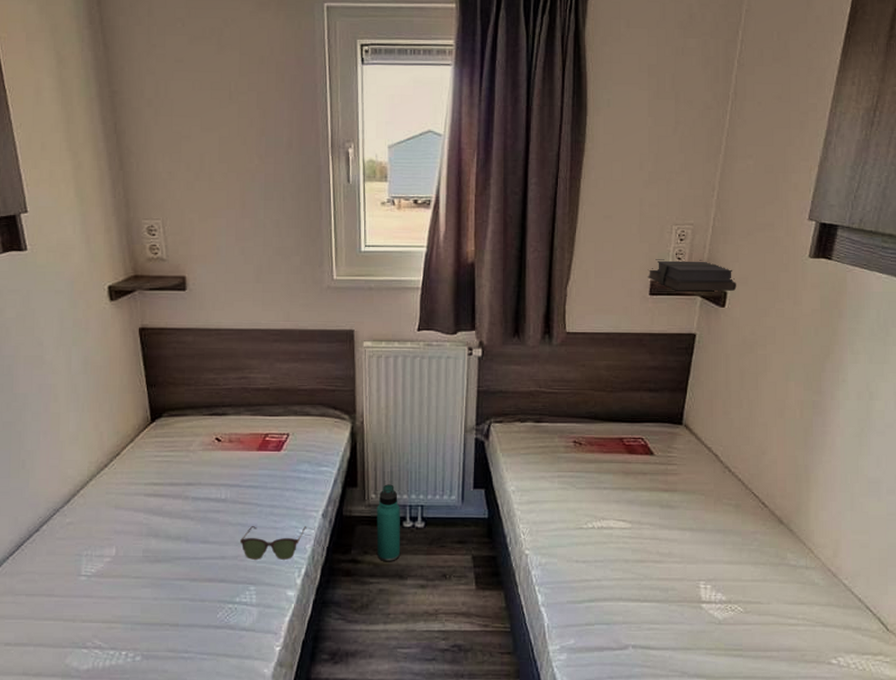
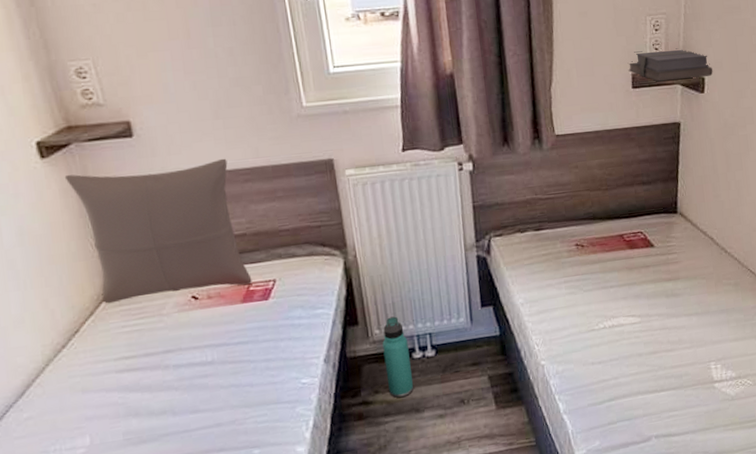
pillow: none [126,318,269,435] -> present [64,158,252,304]
sunglasses: present [239,525,307,560] -> none [235,374,309,421]

